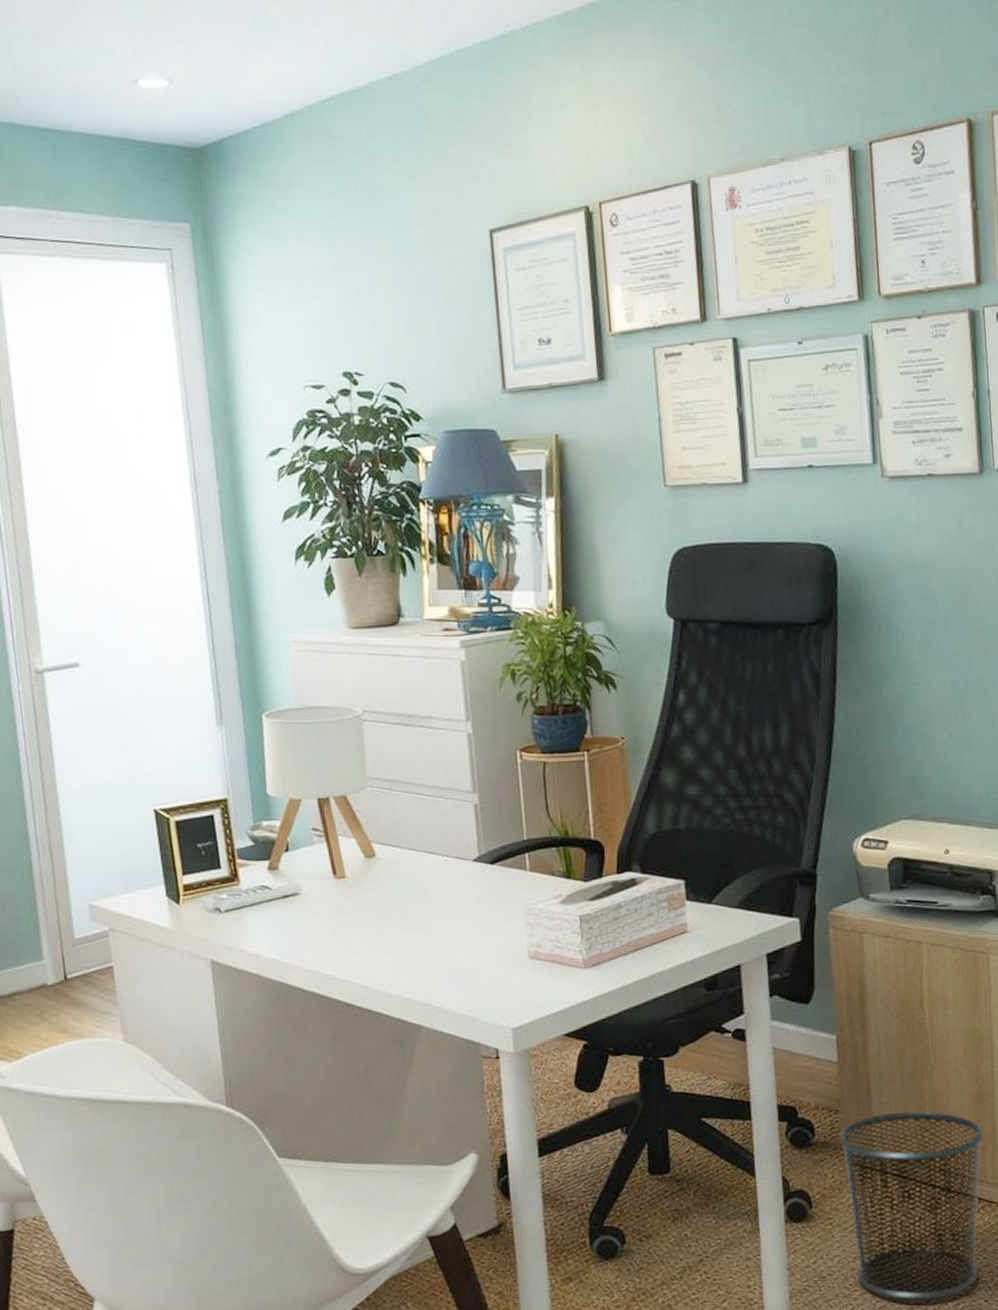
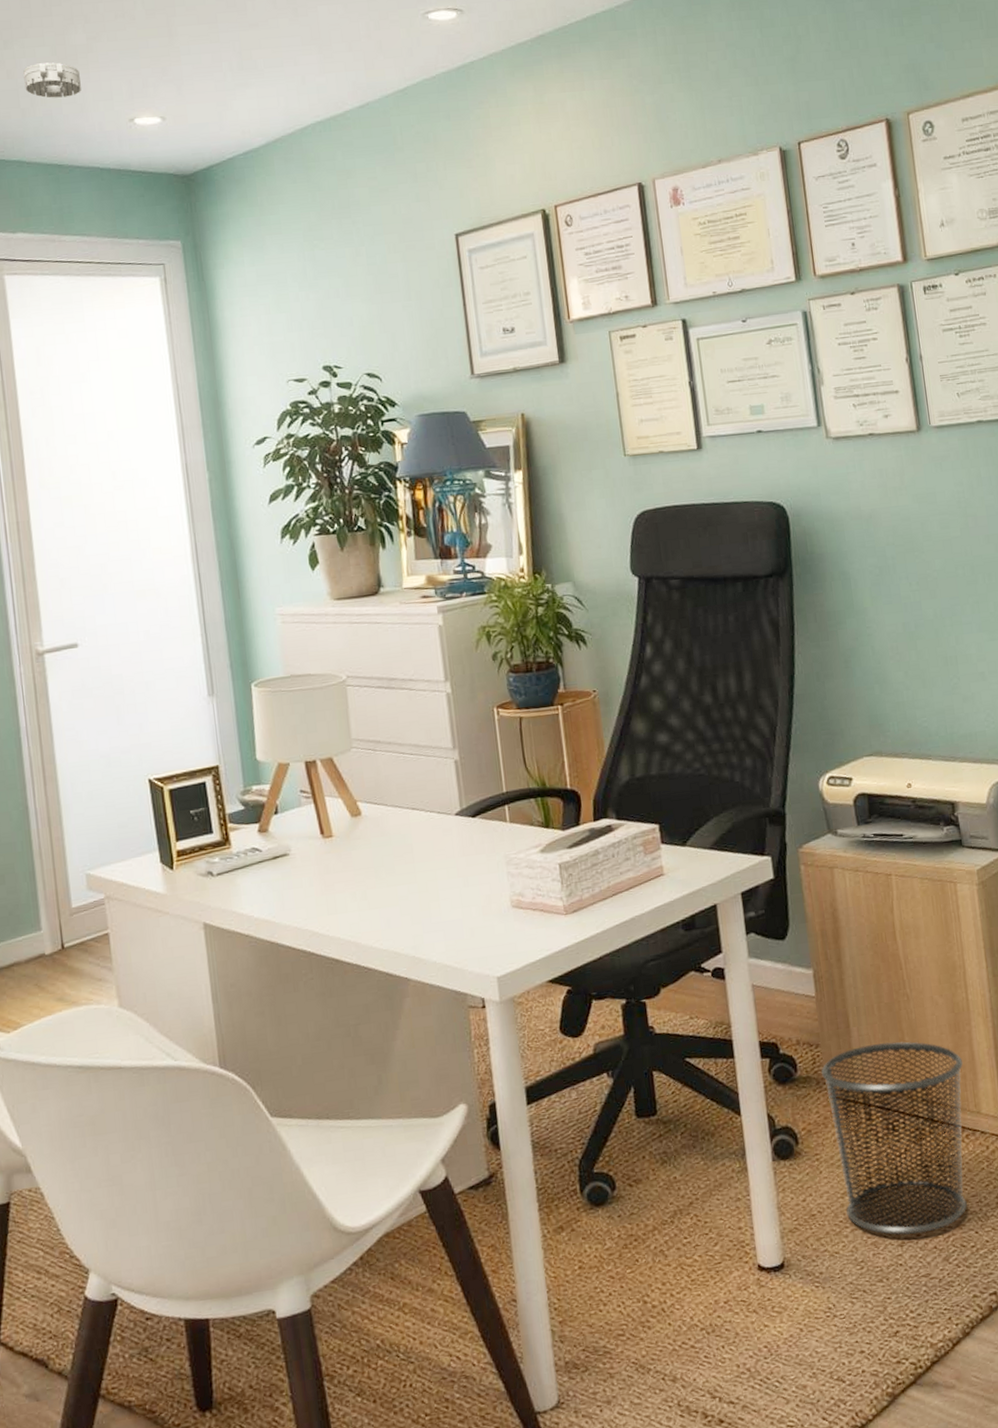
smoke detector: none [15,8,80,52] -> present [23,61,81,98]

